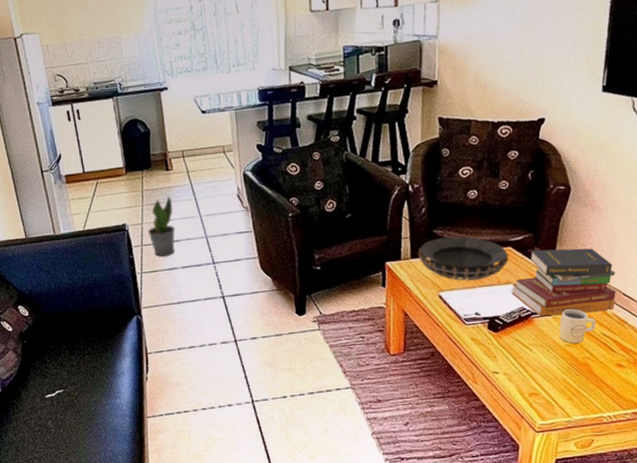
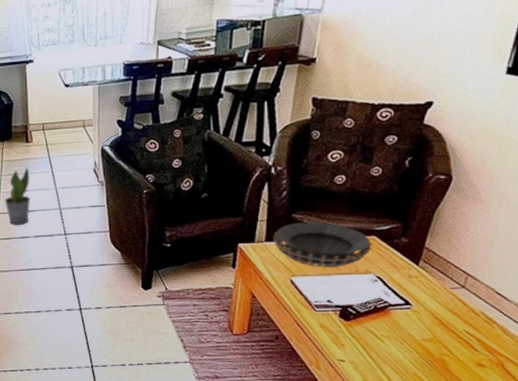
books: present [512,248,616,317] -> none [370,240,490,309]
mug: present [559,309,596,344] -> none [416,304,460,339]

